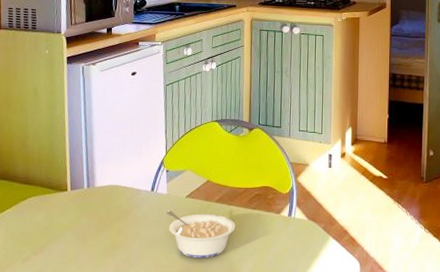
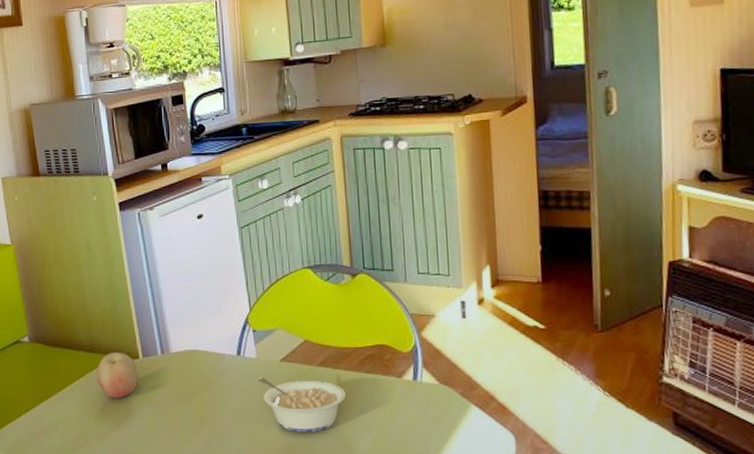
fruit: none [27,184,65,225] -> present [96,352,139,398]

